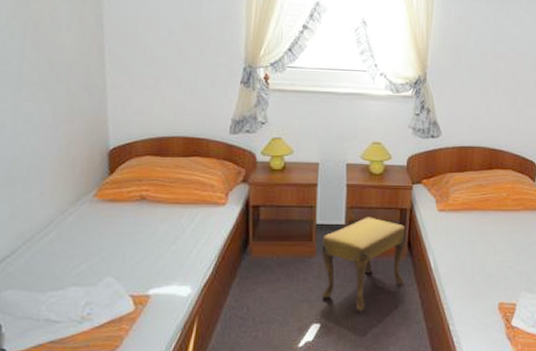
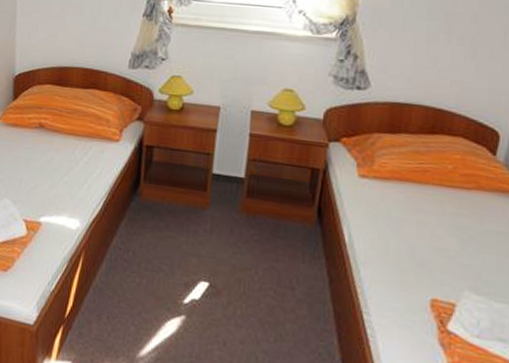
footstool: present [321,217,407,312] -> none [214,172,317,279]

